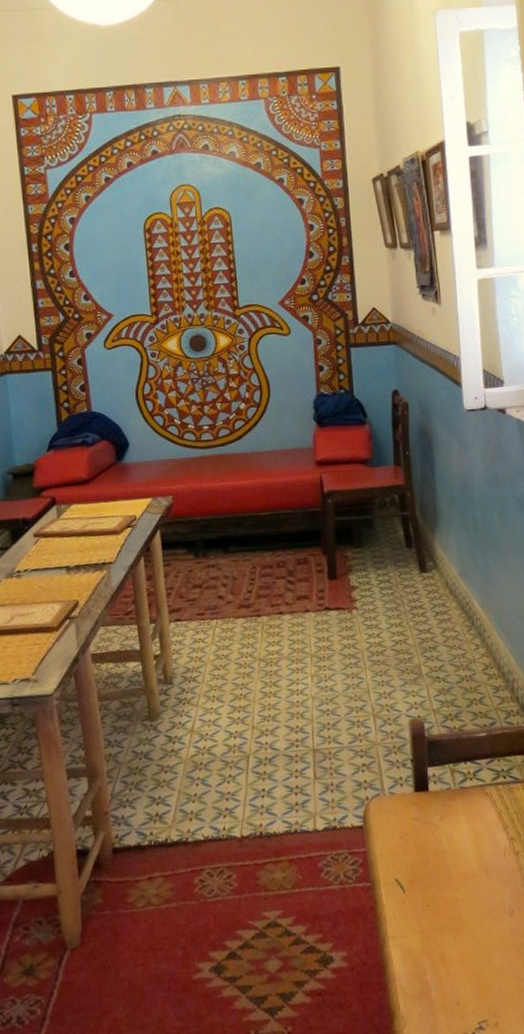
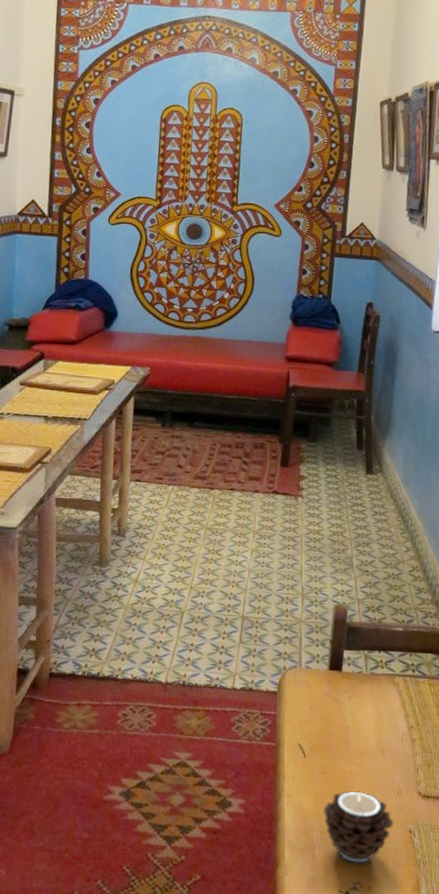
candle: none [433,919,511,1000] -> present [323,791,394,863]

